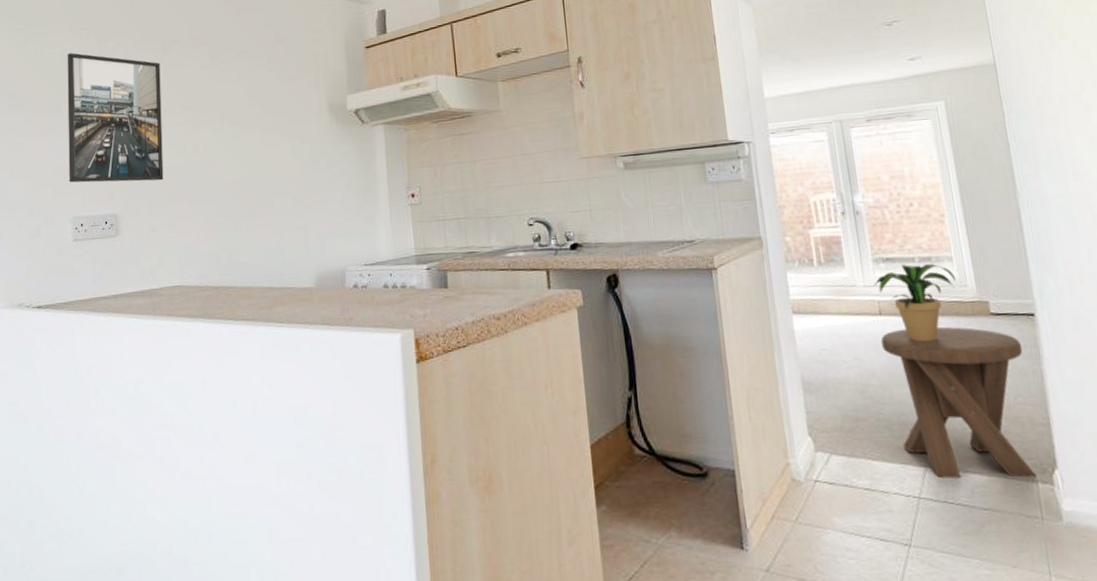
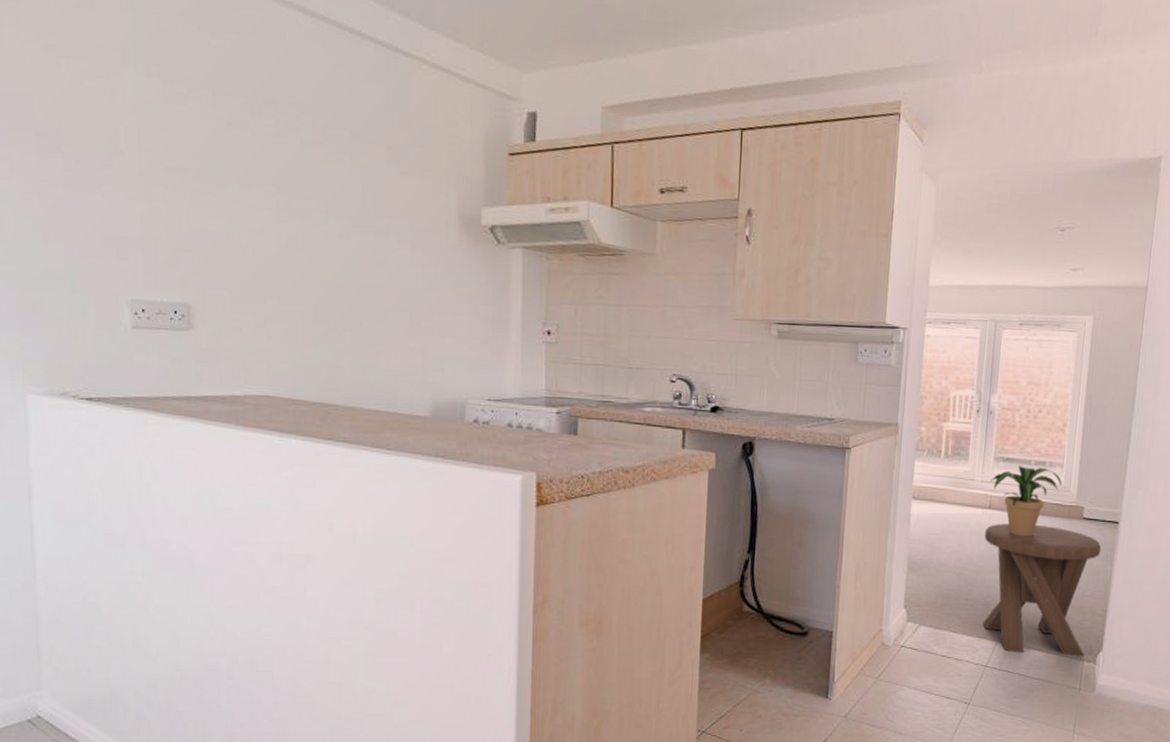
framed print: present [67,53,164,183] -> none [118,91,250,273]

